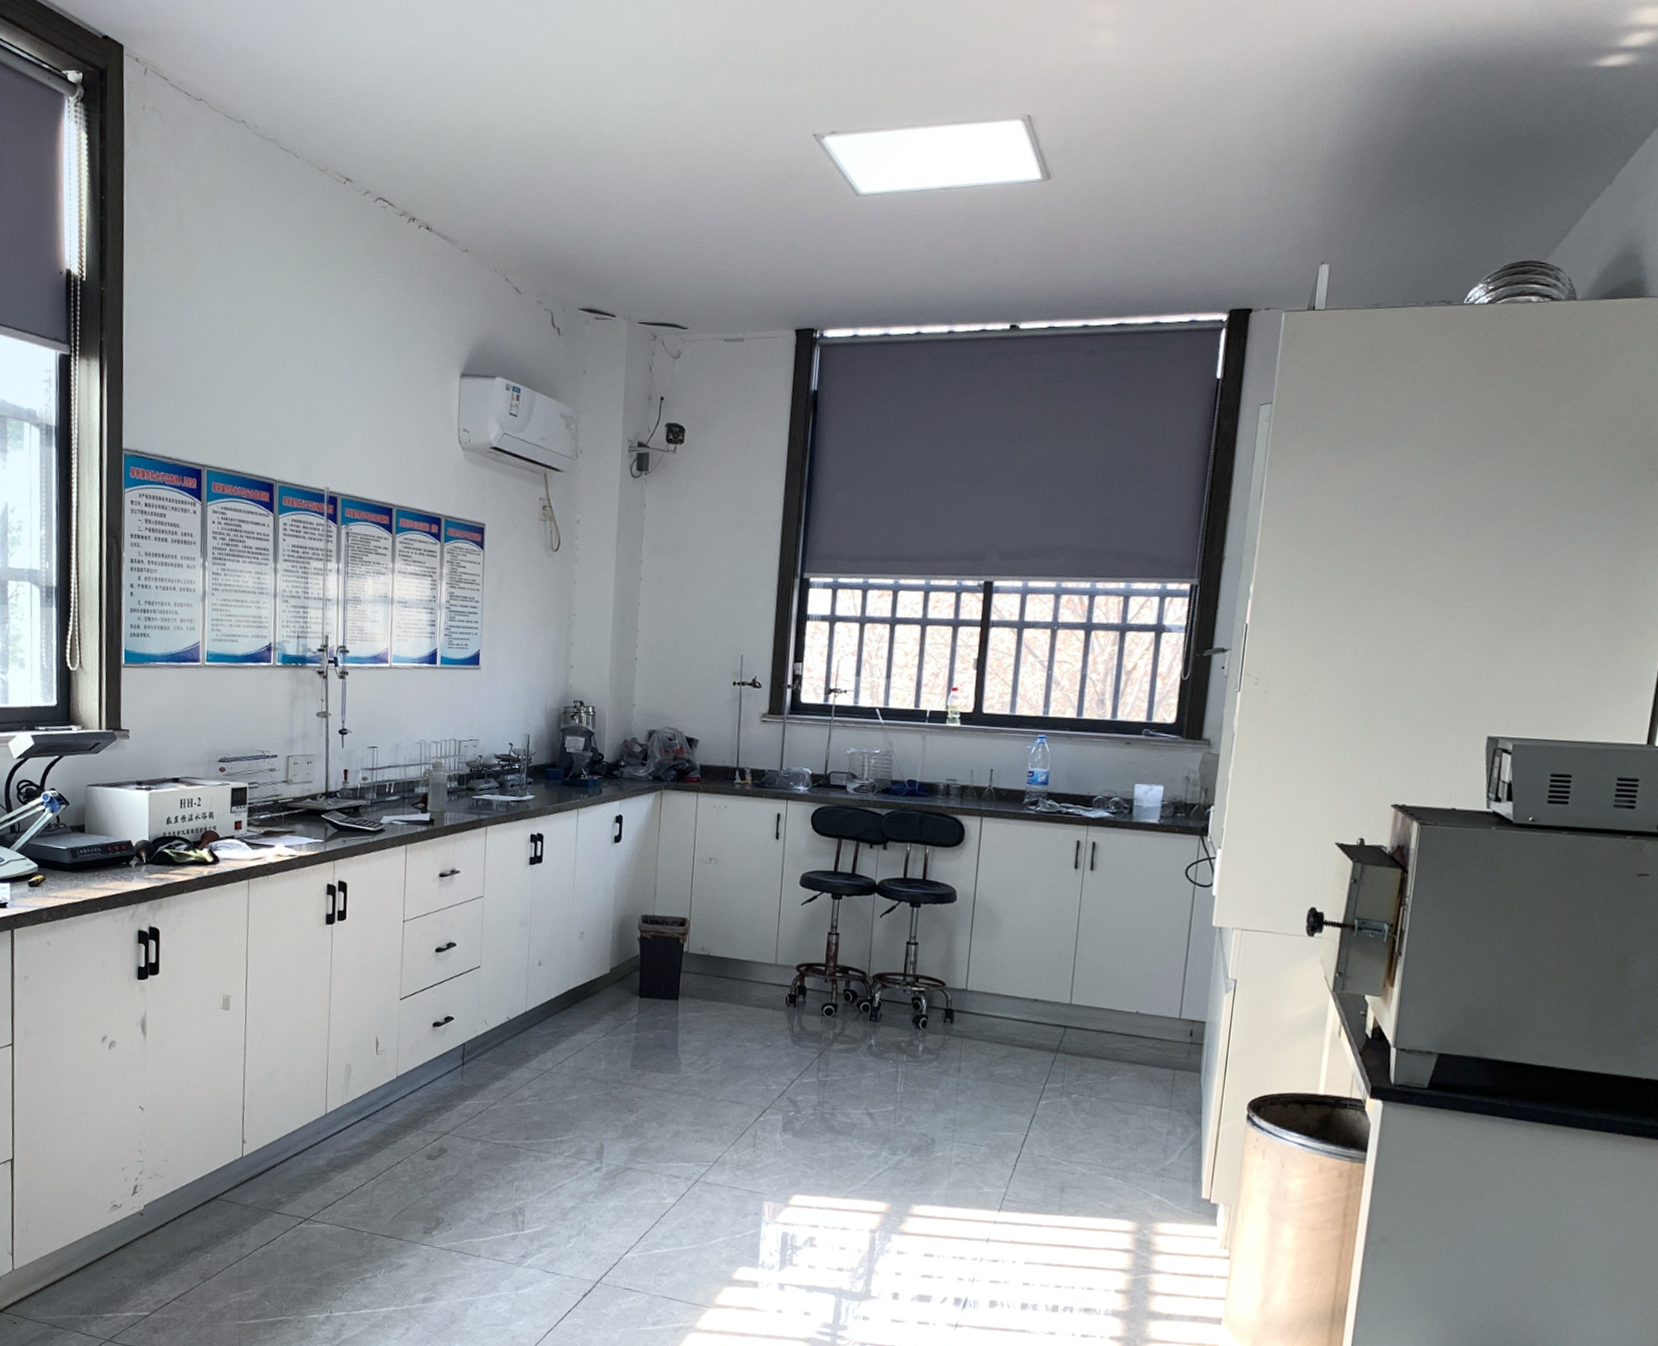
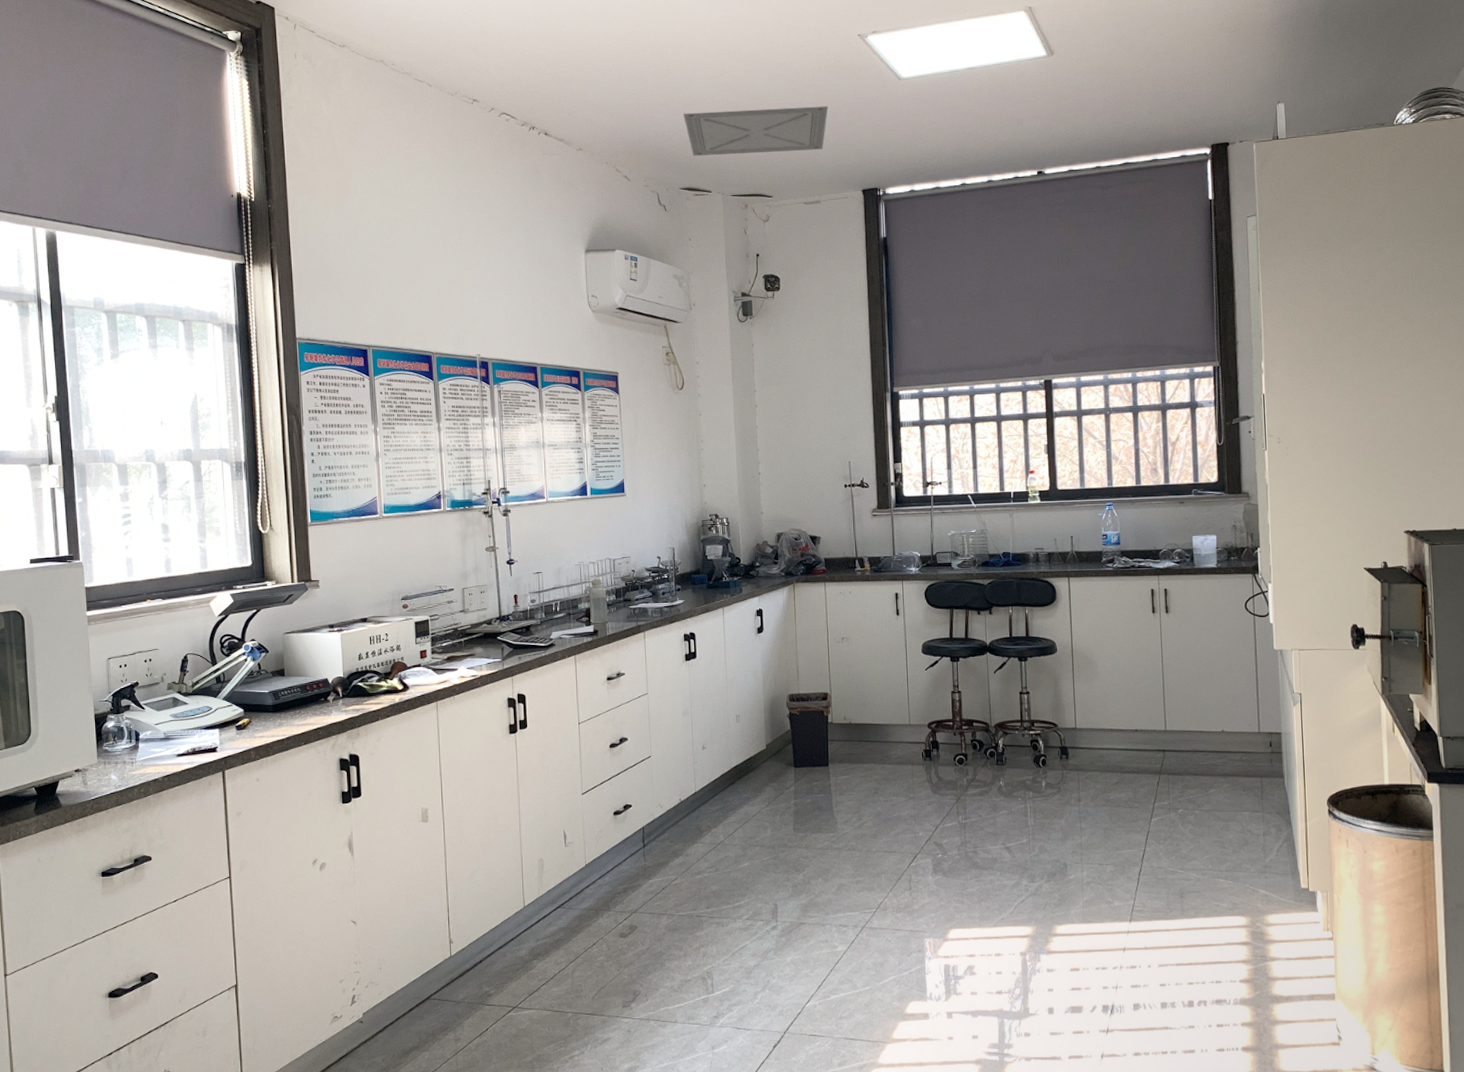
ceiling vent: none [591,216,767,275] -> present [682,106,829,157]

